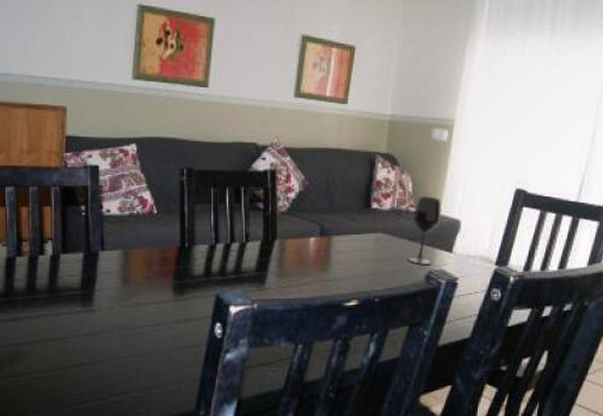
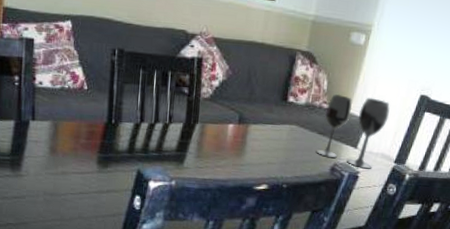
wine glass: none [442,196,483,274] -> present [346,97,390,169]

